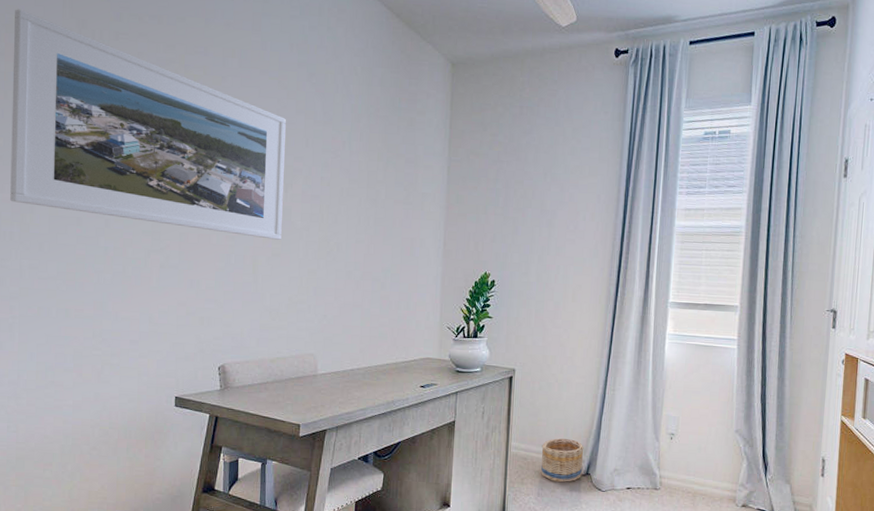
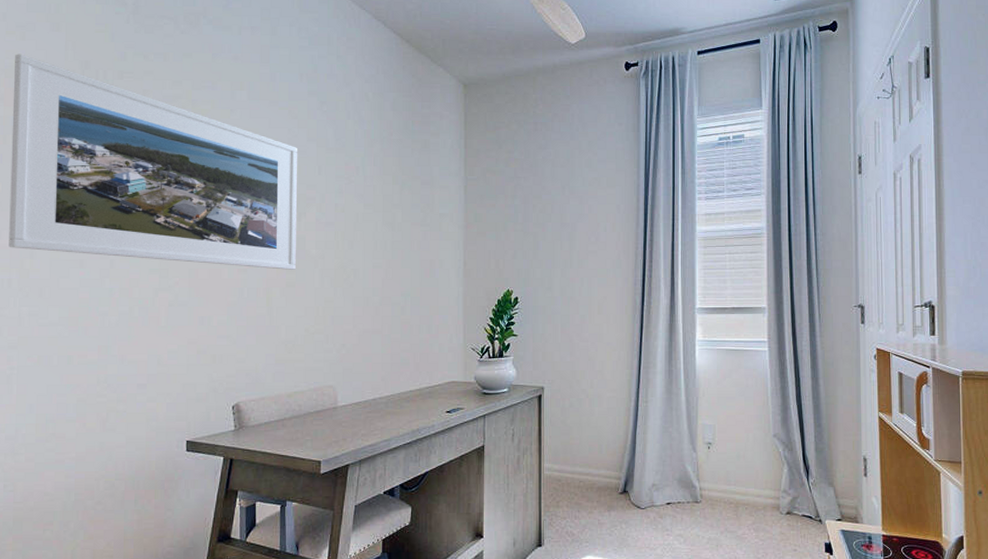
basket: present [541,438,584,482] -> none [576,456,620,502]

